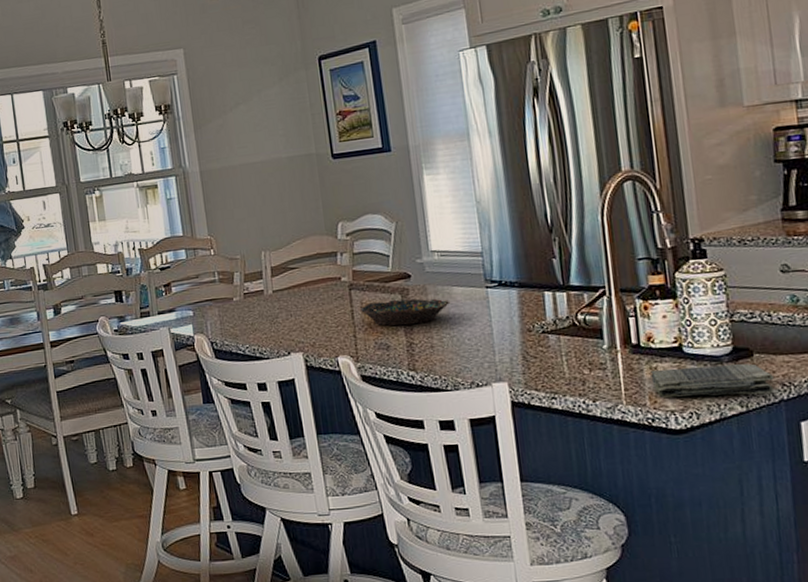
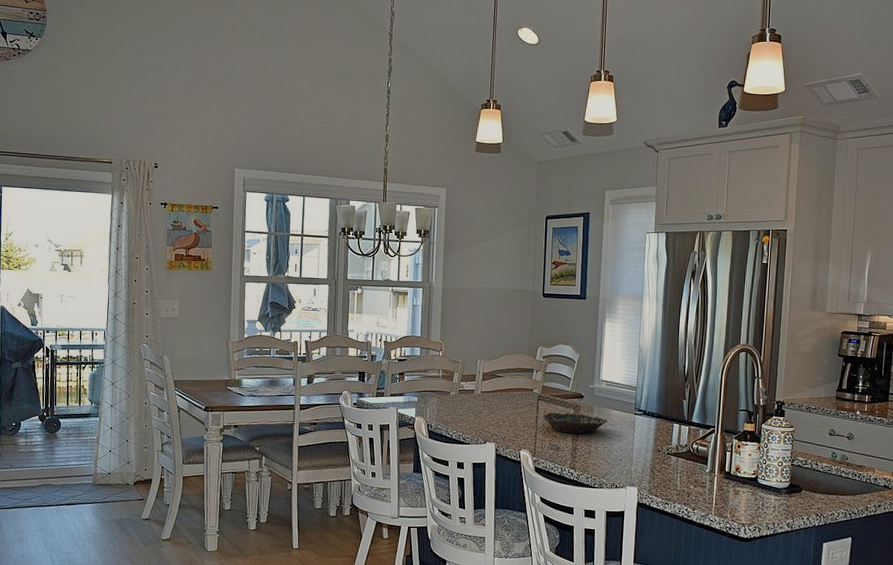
dish towel: present [650,363,773,398] -> none [734,492,812,521]

